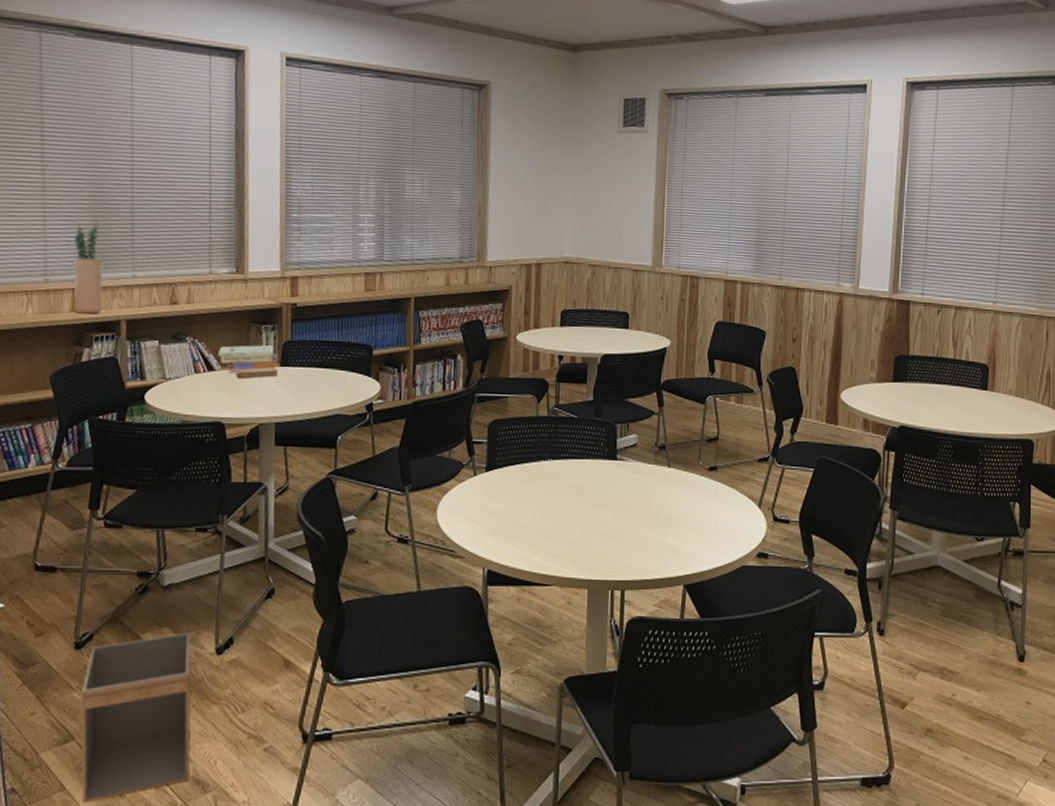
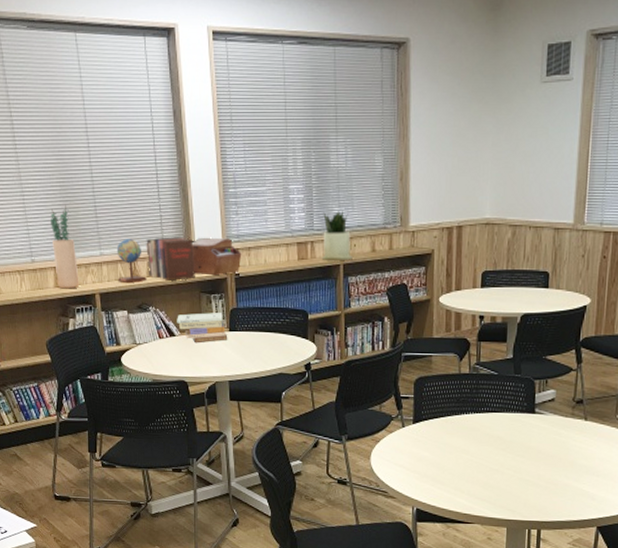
globe: none [151,261,186,310] -> present [116,239,147,284]
books: none [189,260,246,308] -> present [146,237,195,281]
sewing box: none [243,263,302,305] -> present [191,237,242,276]
planter: none [390,242,425,295] -> present [321,211,353,262]

